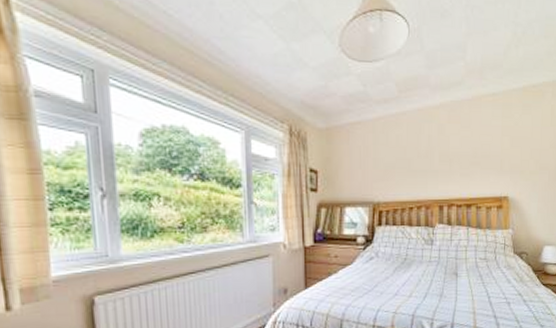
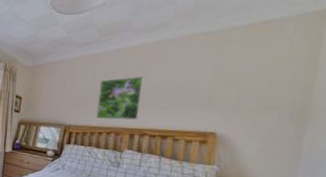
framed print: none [405,140,446,191] -> present [96,76,144,120]

